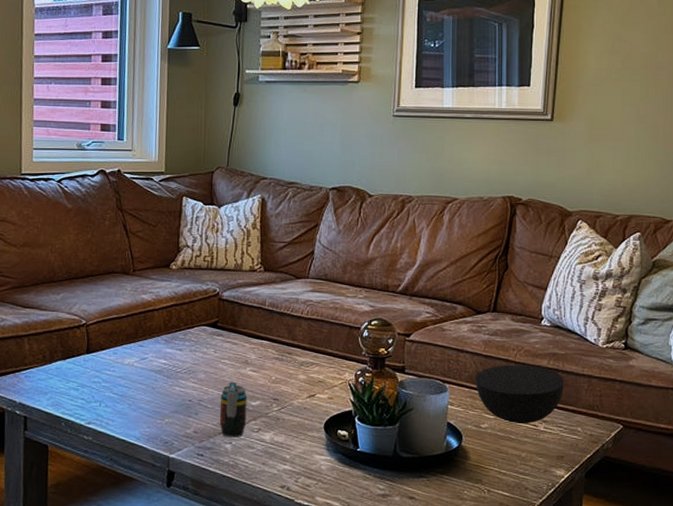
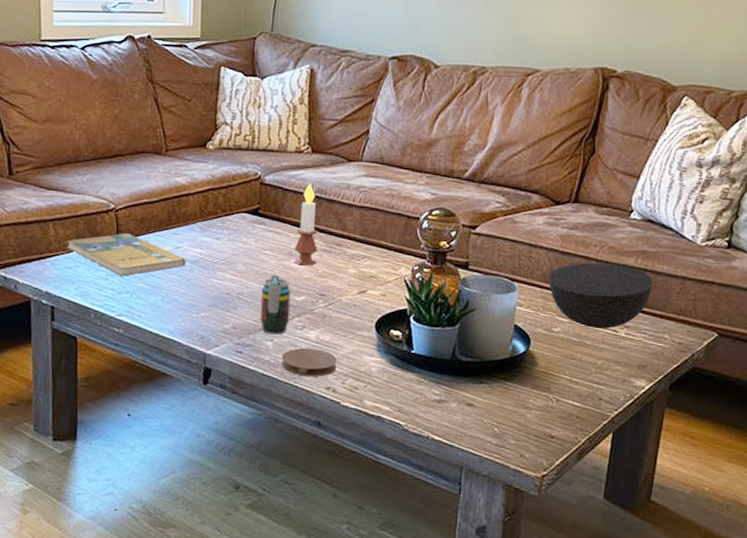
booklet: none [40,345,151,386] -> present [66,232,186,276]
coaster: none [239,449,291,477] -> present [281,348,338,377]
candle: none [250,298,271,373] -> present [294,182,318,266]

